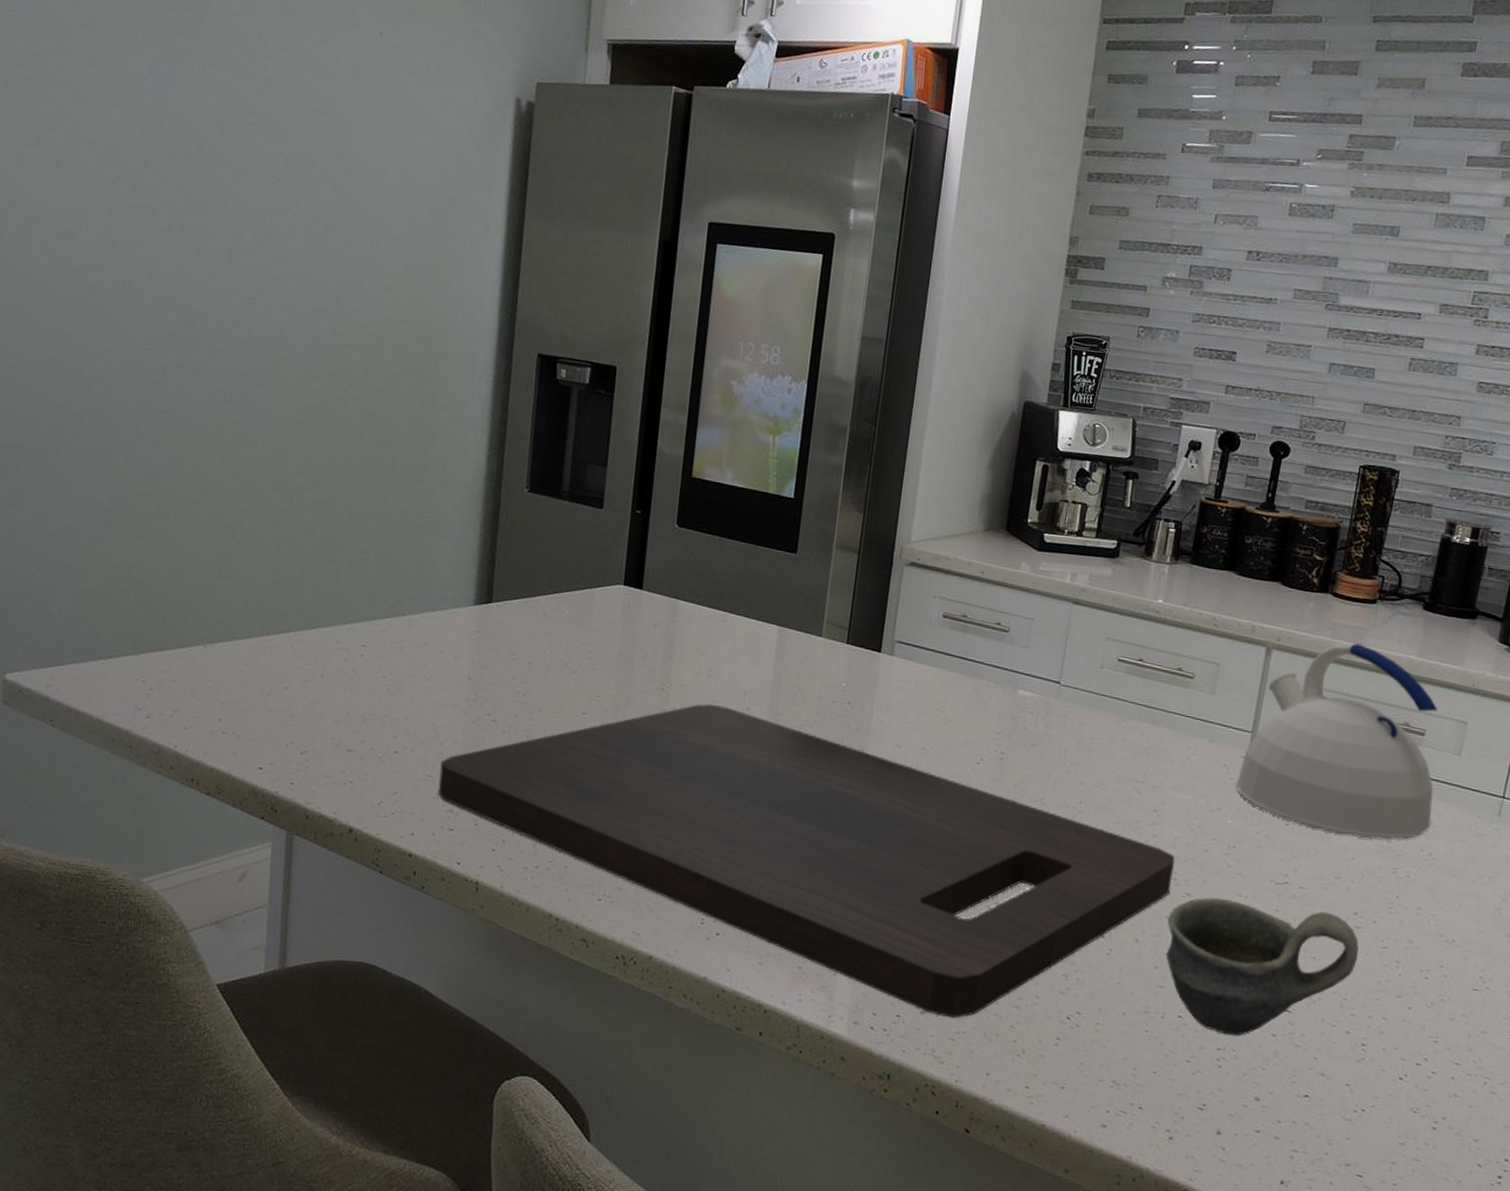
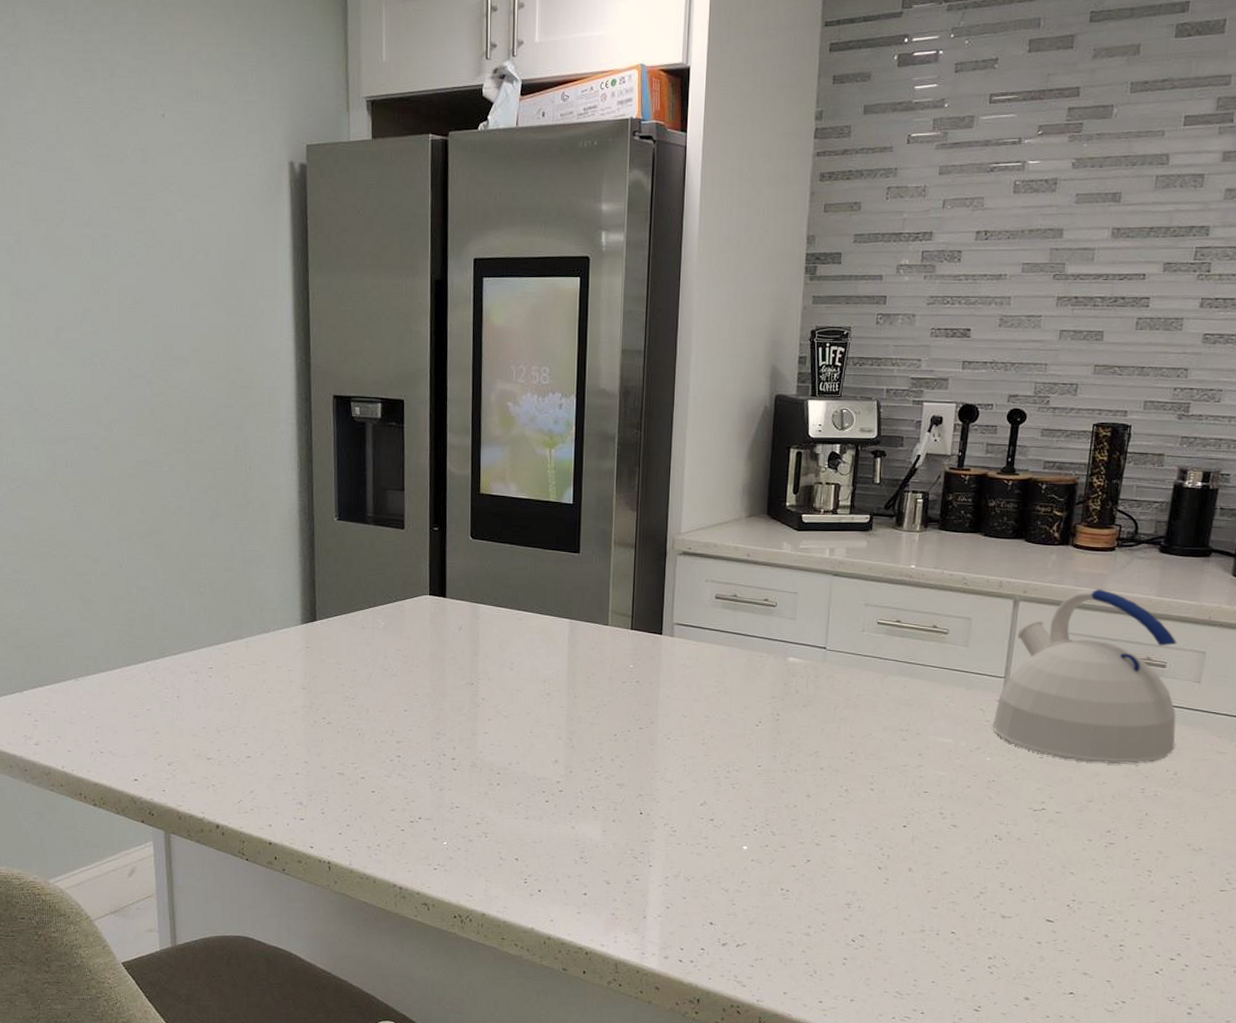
cutting board: present [438,704,1175,1019] -> none [287,693,941,948]
cup: present [1166,897,1359,1036] -> none [937,826,1113,946]

